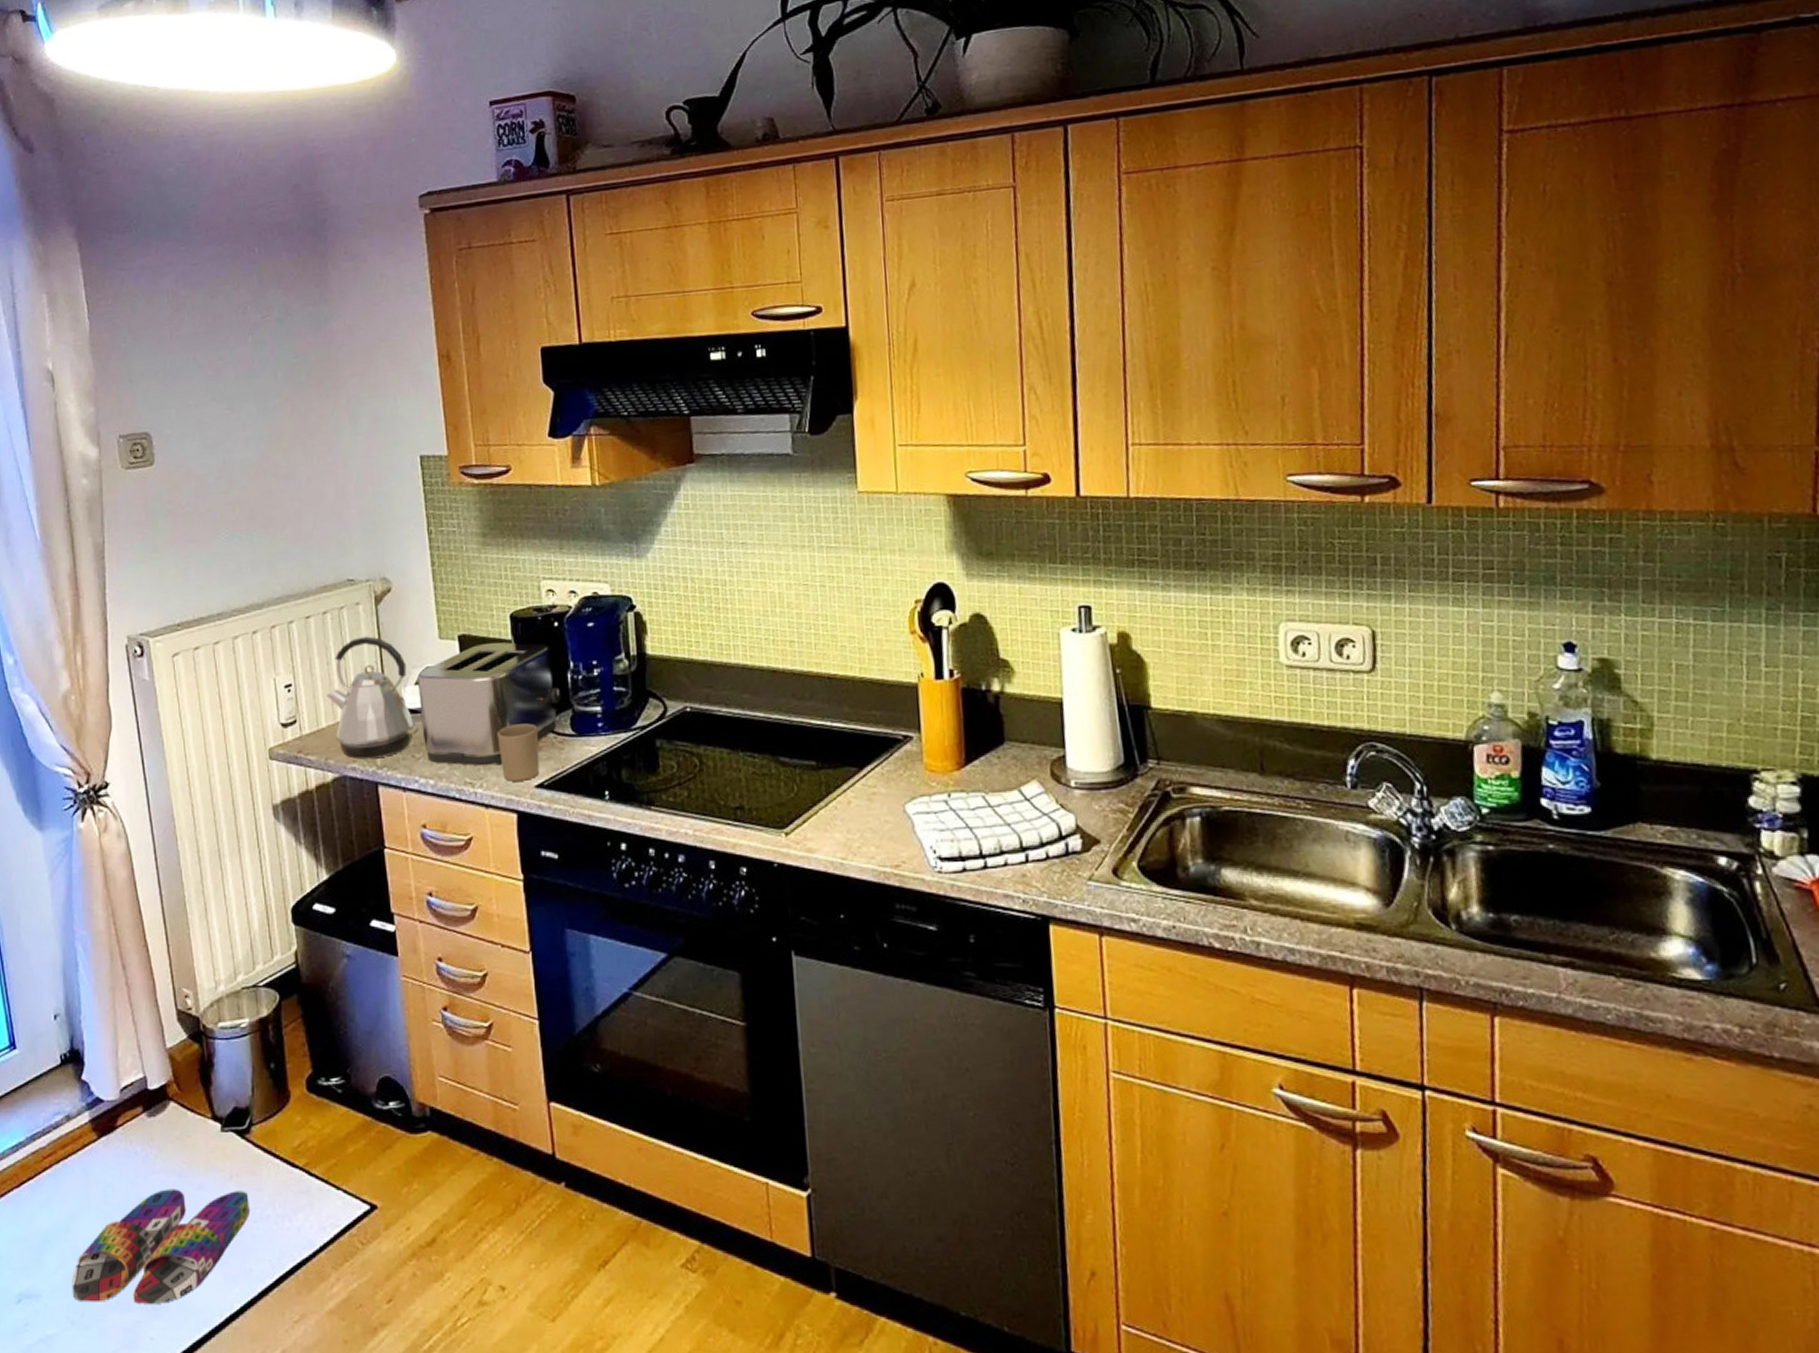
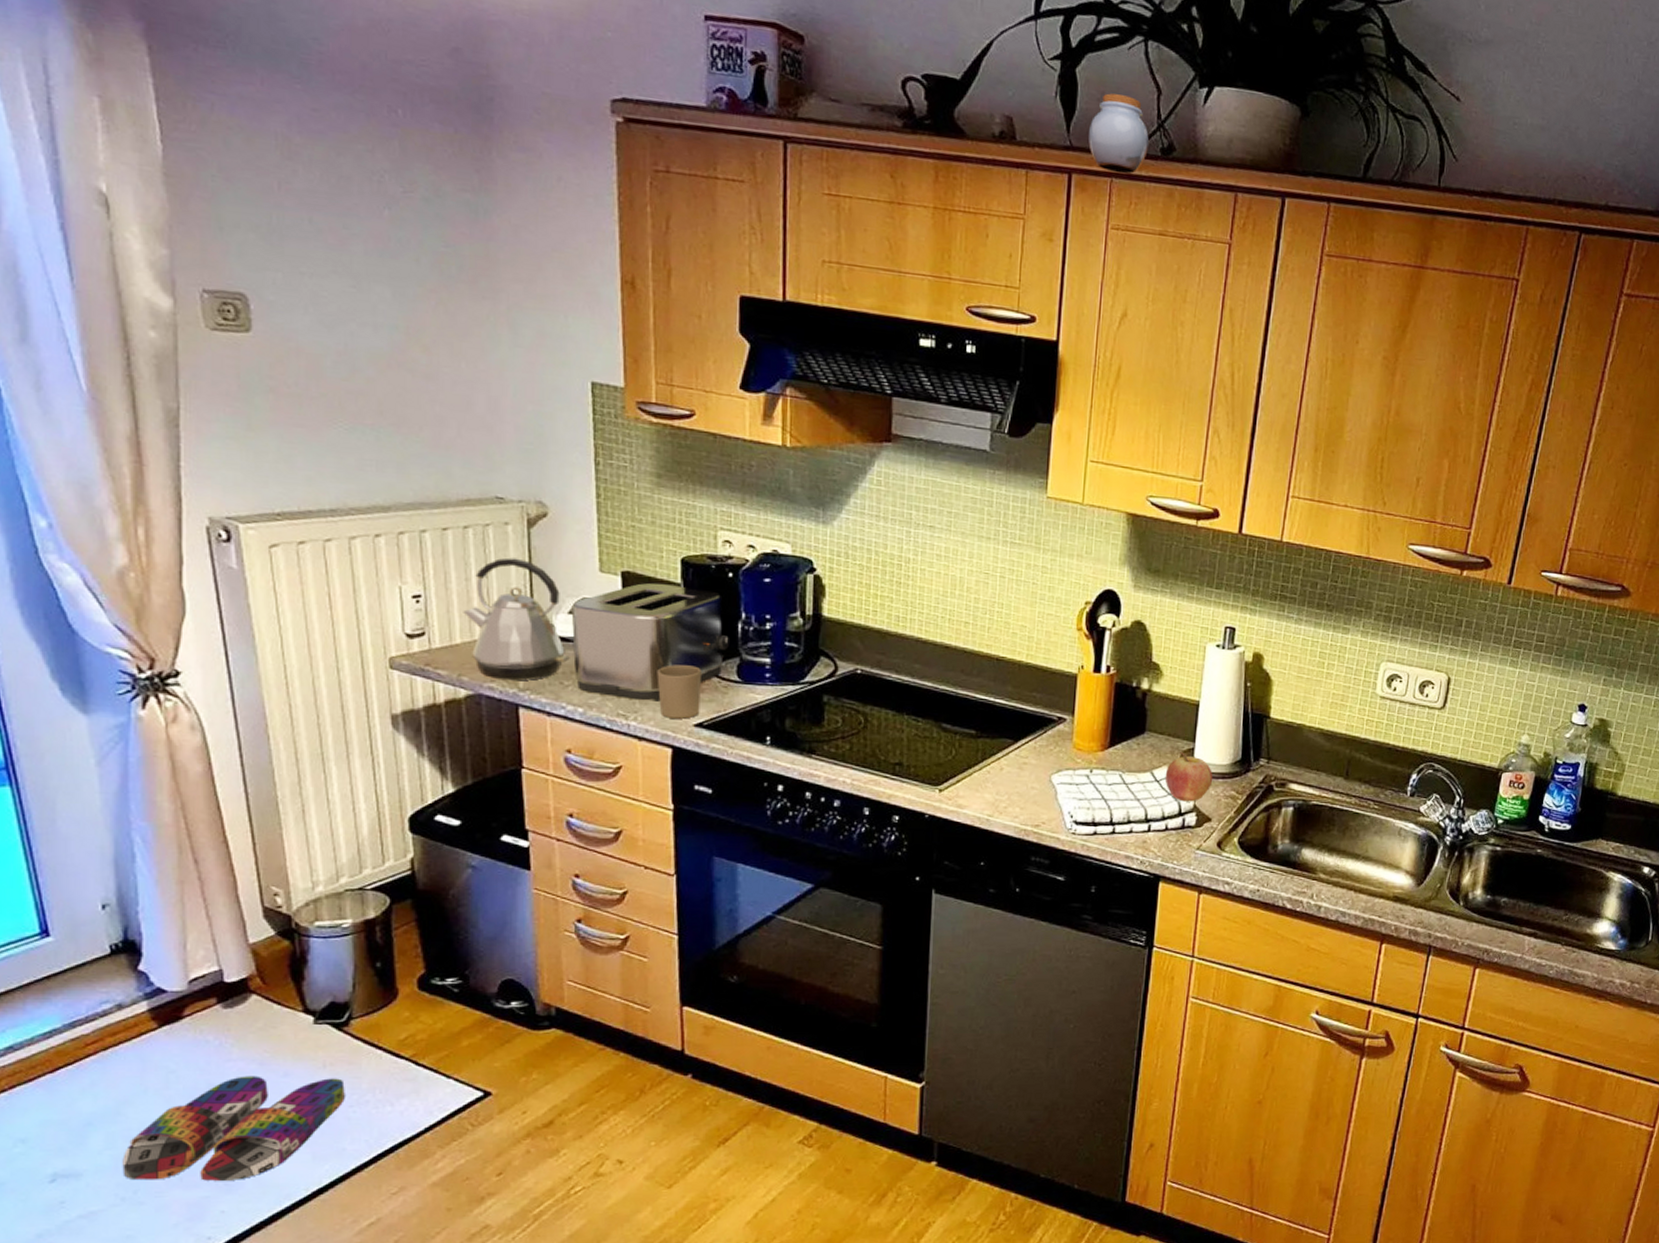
jar: none [849,67,913,146] -> present [1088,93,1149,174]
fruit: none [1035,760,1095,822] -> present [1164,751,1213,802]

